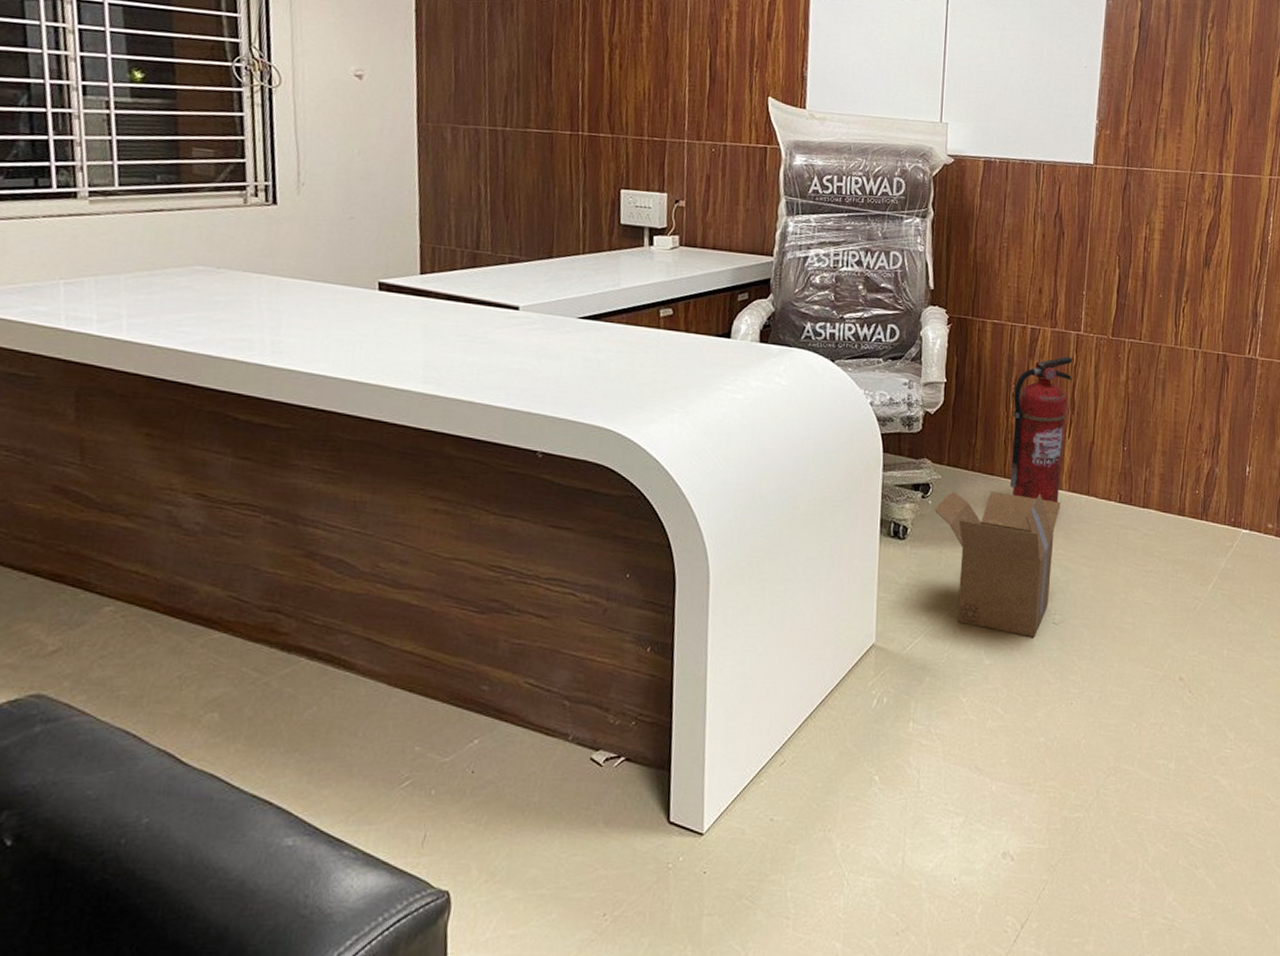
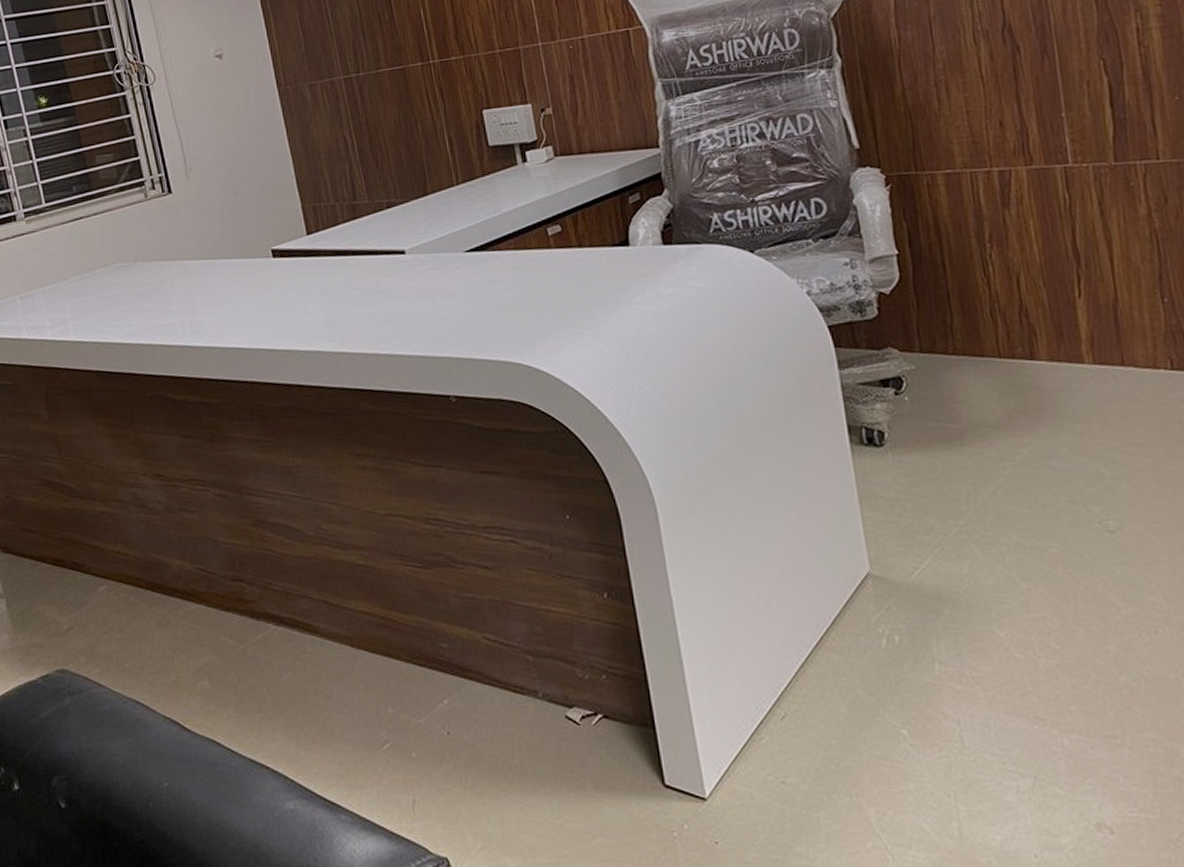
cardboard box: present [934,491,1061,638] -> none [914,371,1096,552]
fire extinguisher: present [1009,356,1073,502] -> none [990,196,1082,381]

